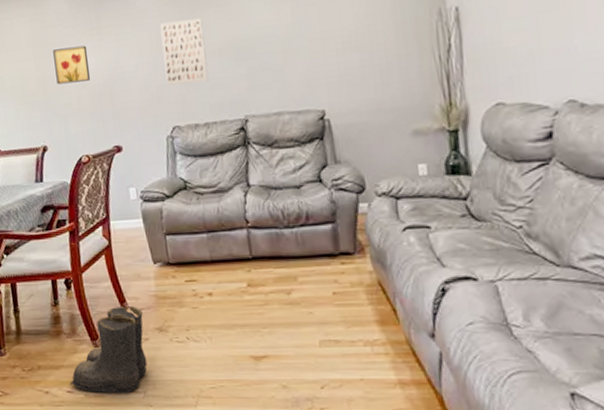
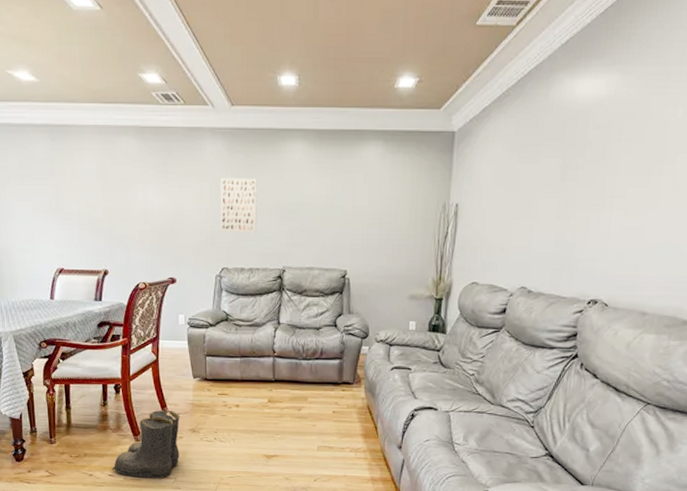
wall art: present [53,45,90,85] -> none [121,185,153,218]

